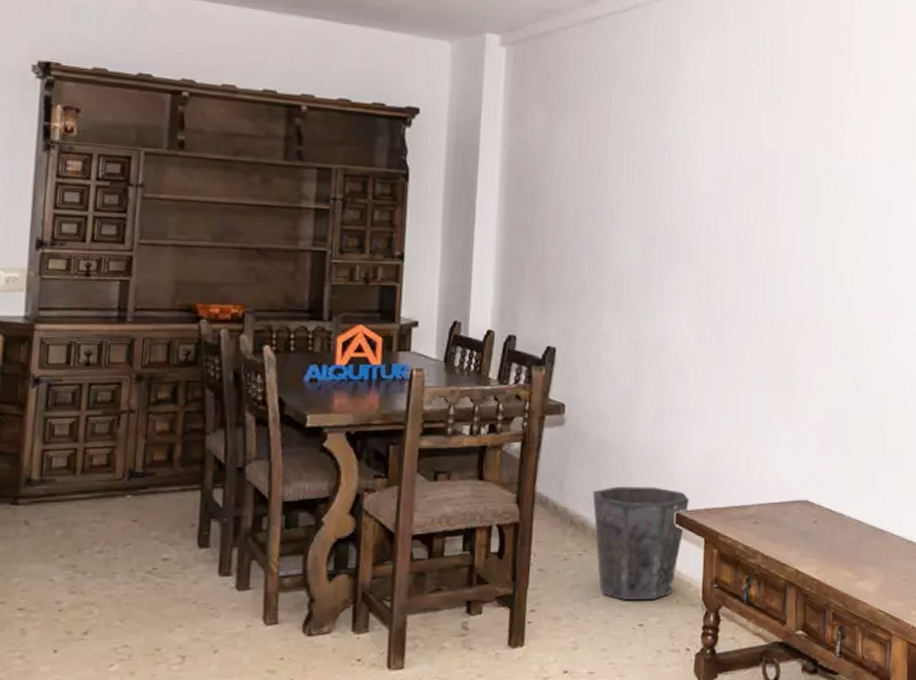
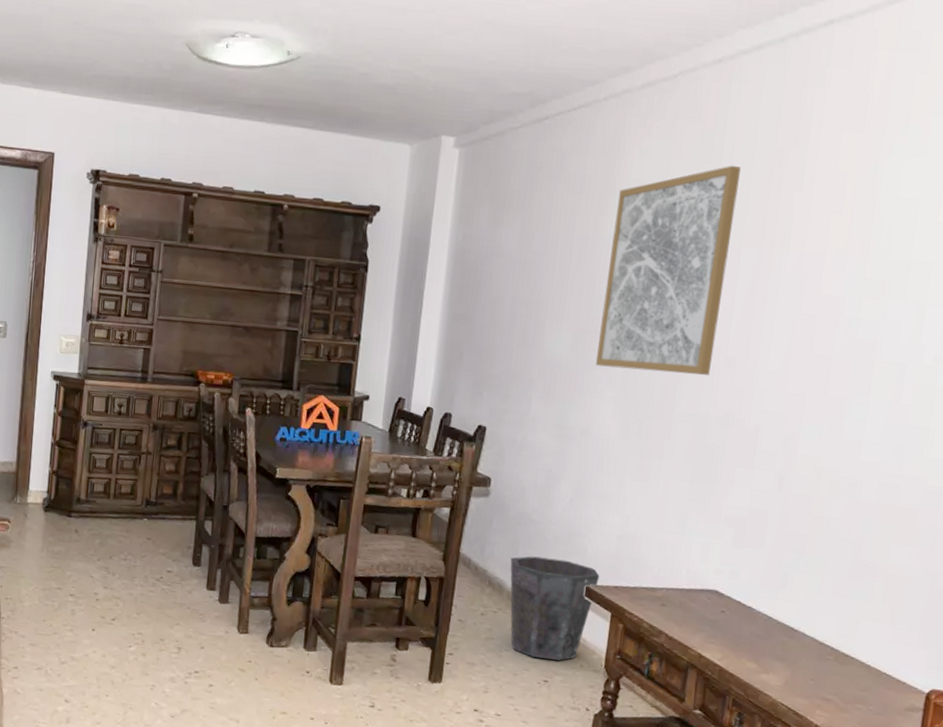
wall art: none [667,70,792,279] -> present [595,165,741,375]

